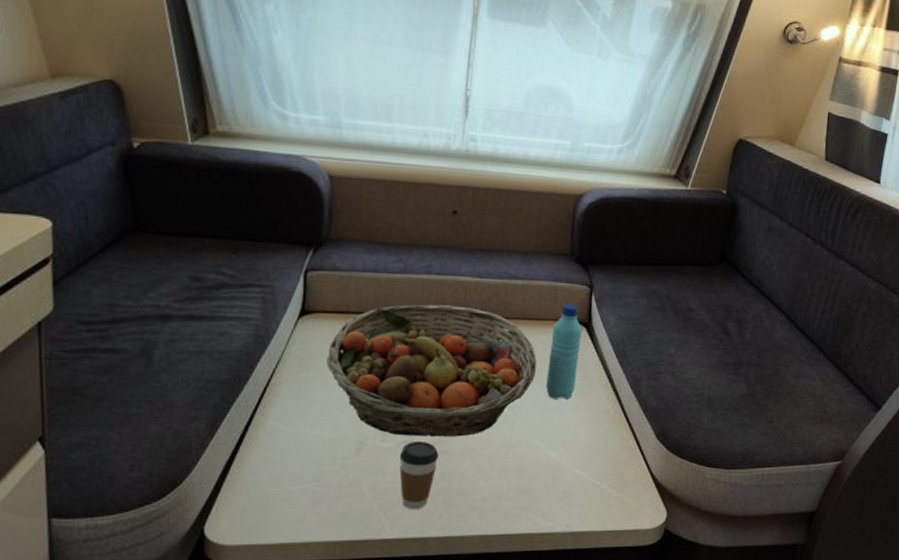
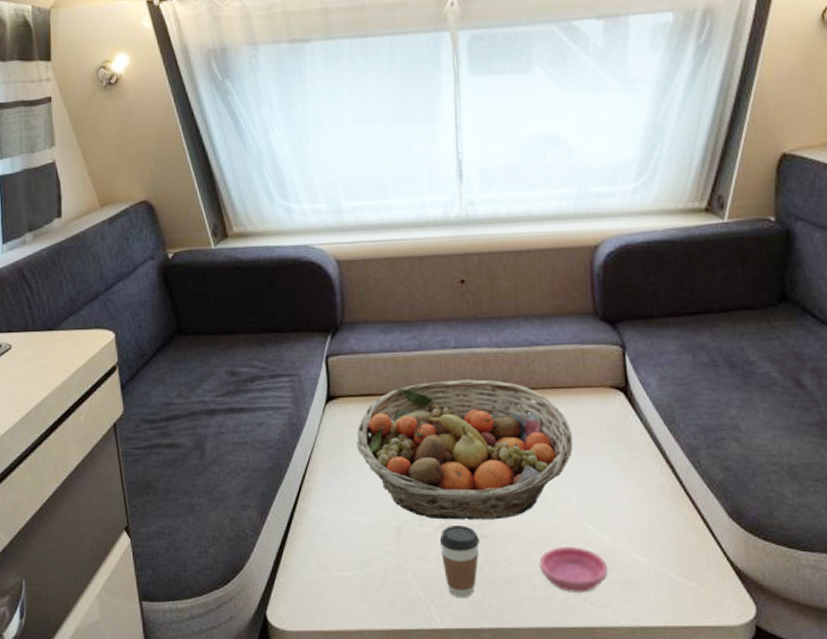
saucer: none [491,462,552,504] -> present [539,547,608,594]
water bottle: present [546,304,582,399] -> none [585,368,621,475]

